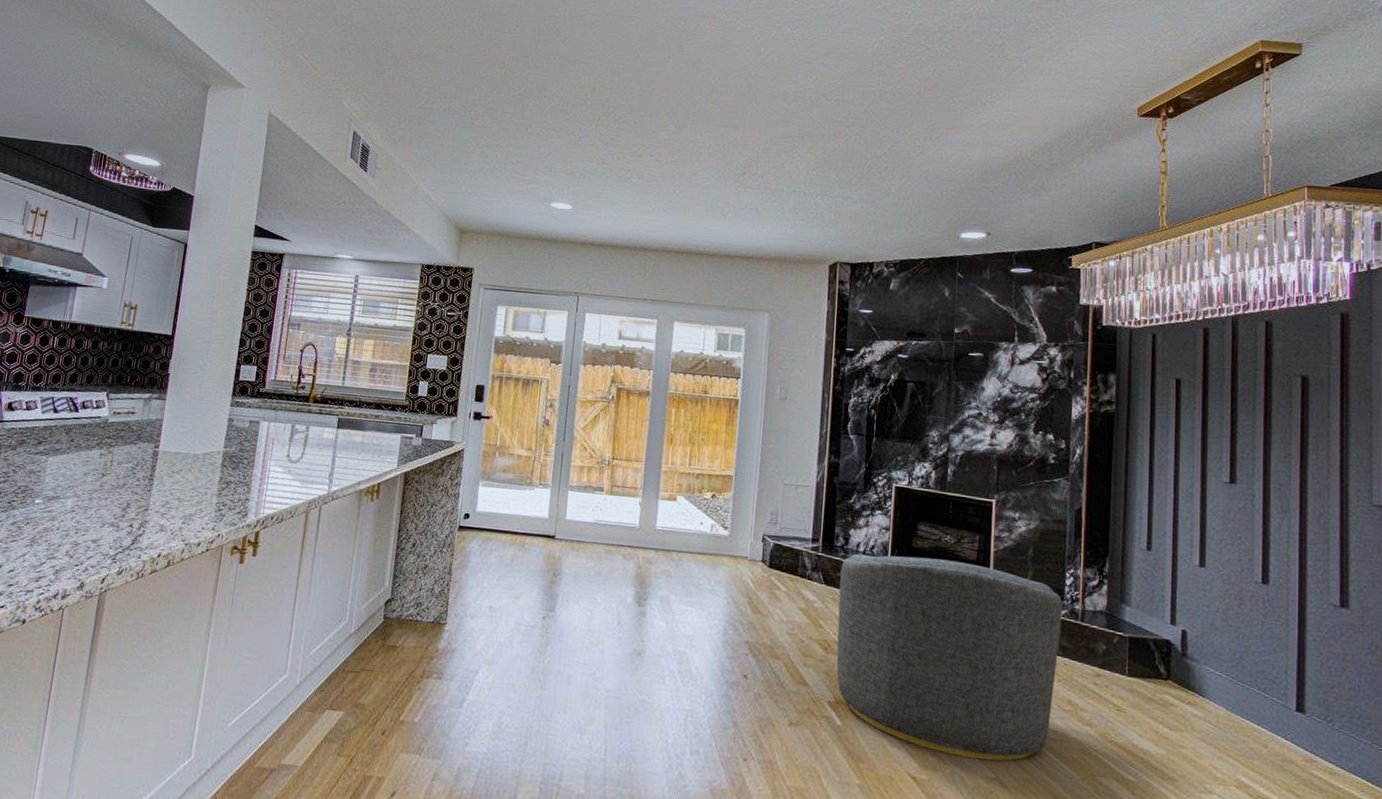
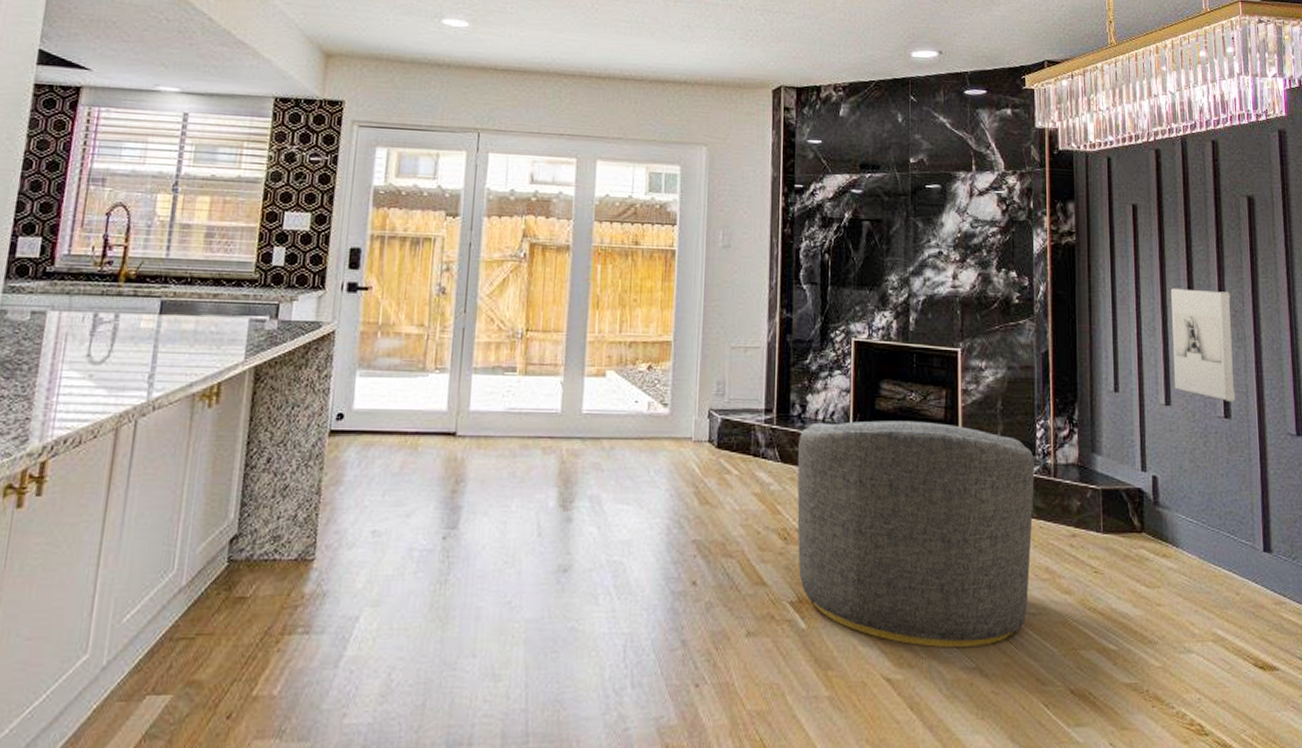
wall sculpture: none [1210,458,1276,570] -> present [1170,288,1236,403]

